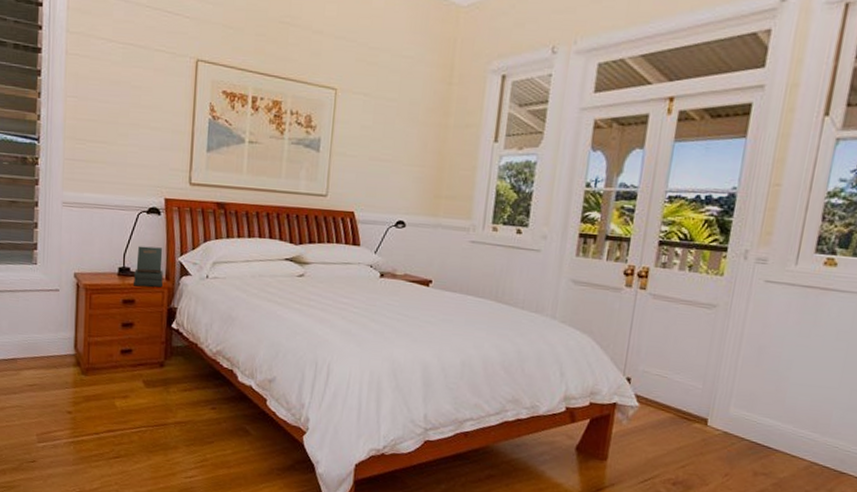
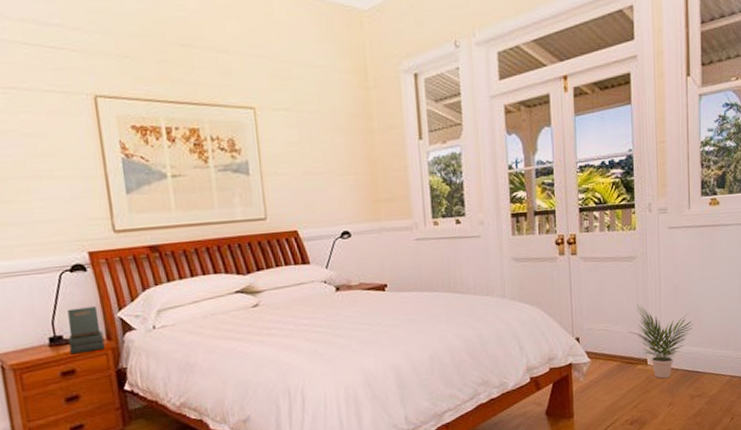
potted plant: none [692,357,774,446] -> present [629,304,693,379]

